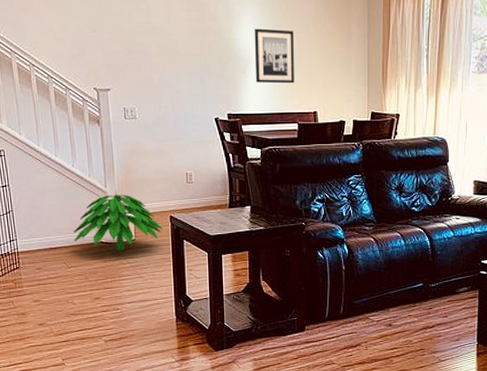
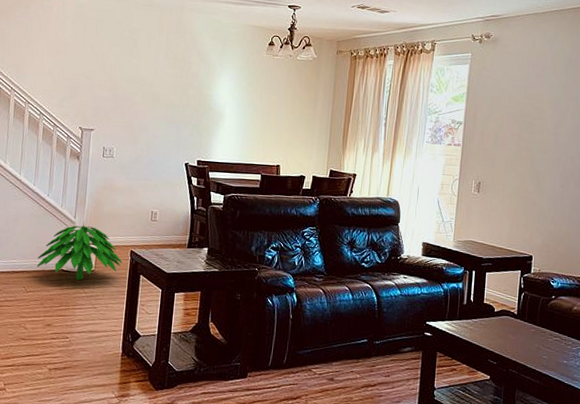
wall art: present [254,28,294,84] -> none [227,87,266,139]

